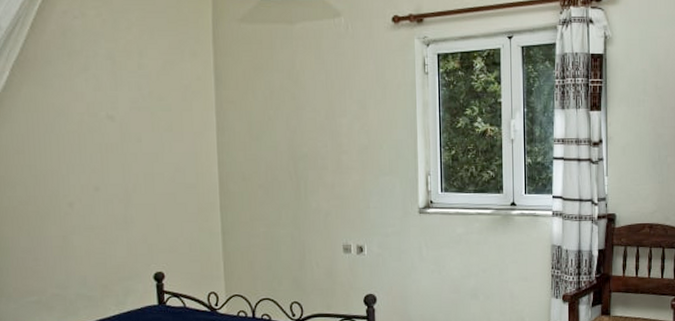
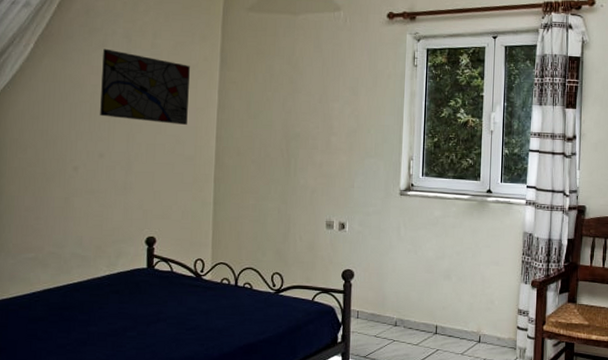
wall art: none [86,72,186,151] -> present [100,48,190,125]

